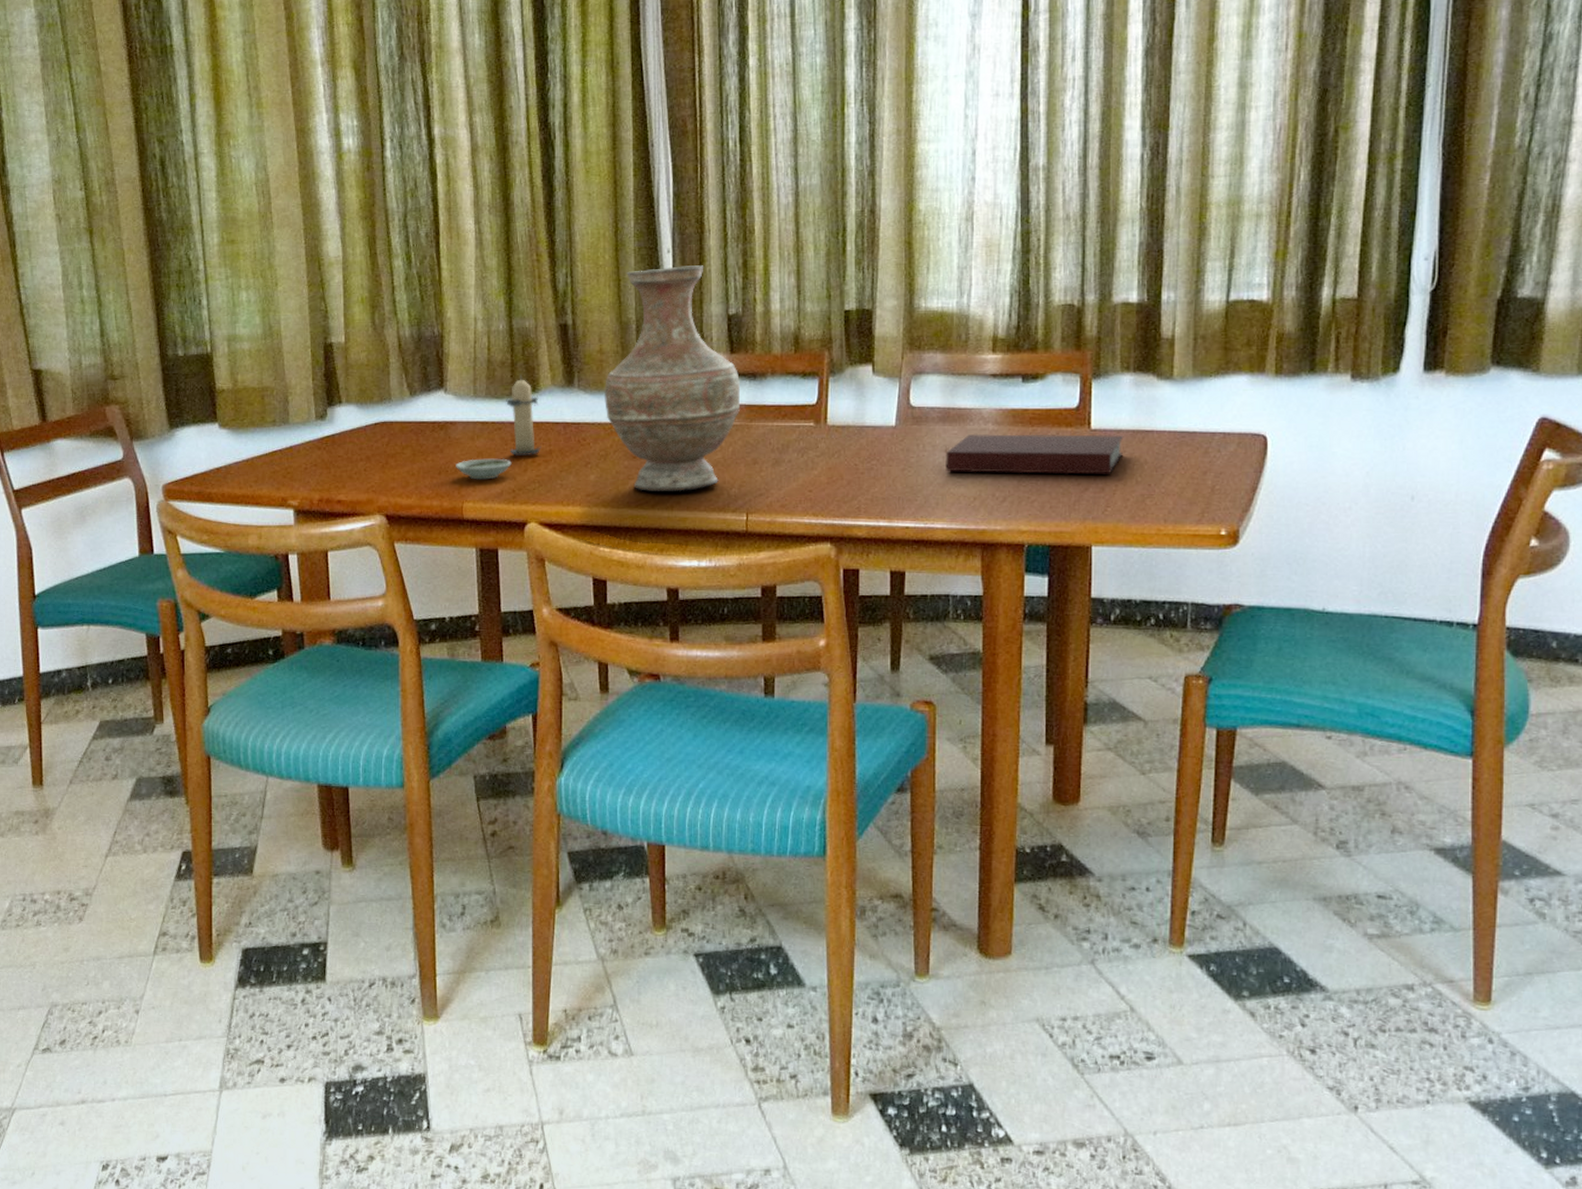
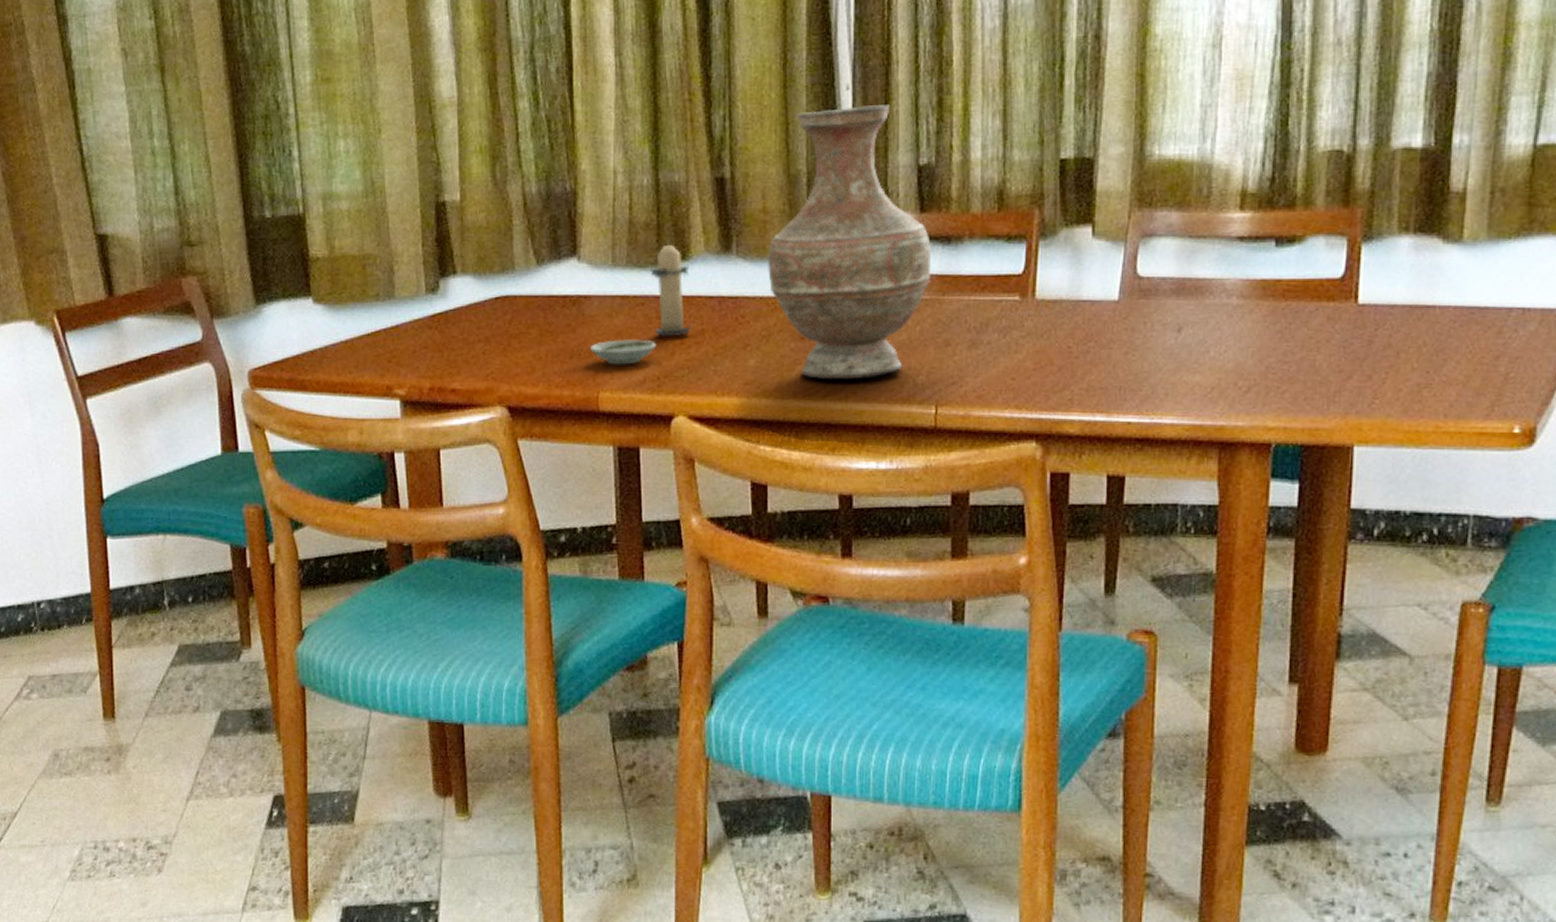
notebook: present [945,433,1124,475] -> none [1178,309,1399,360]

